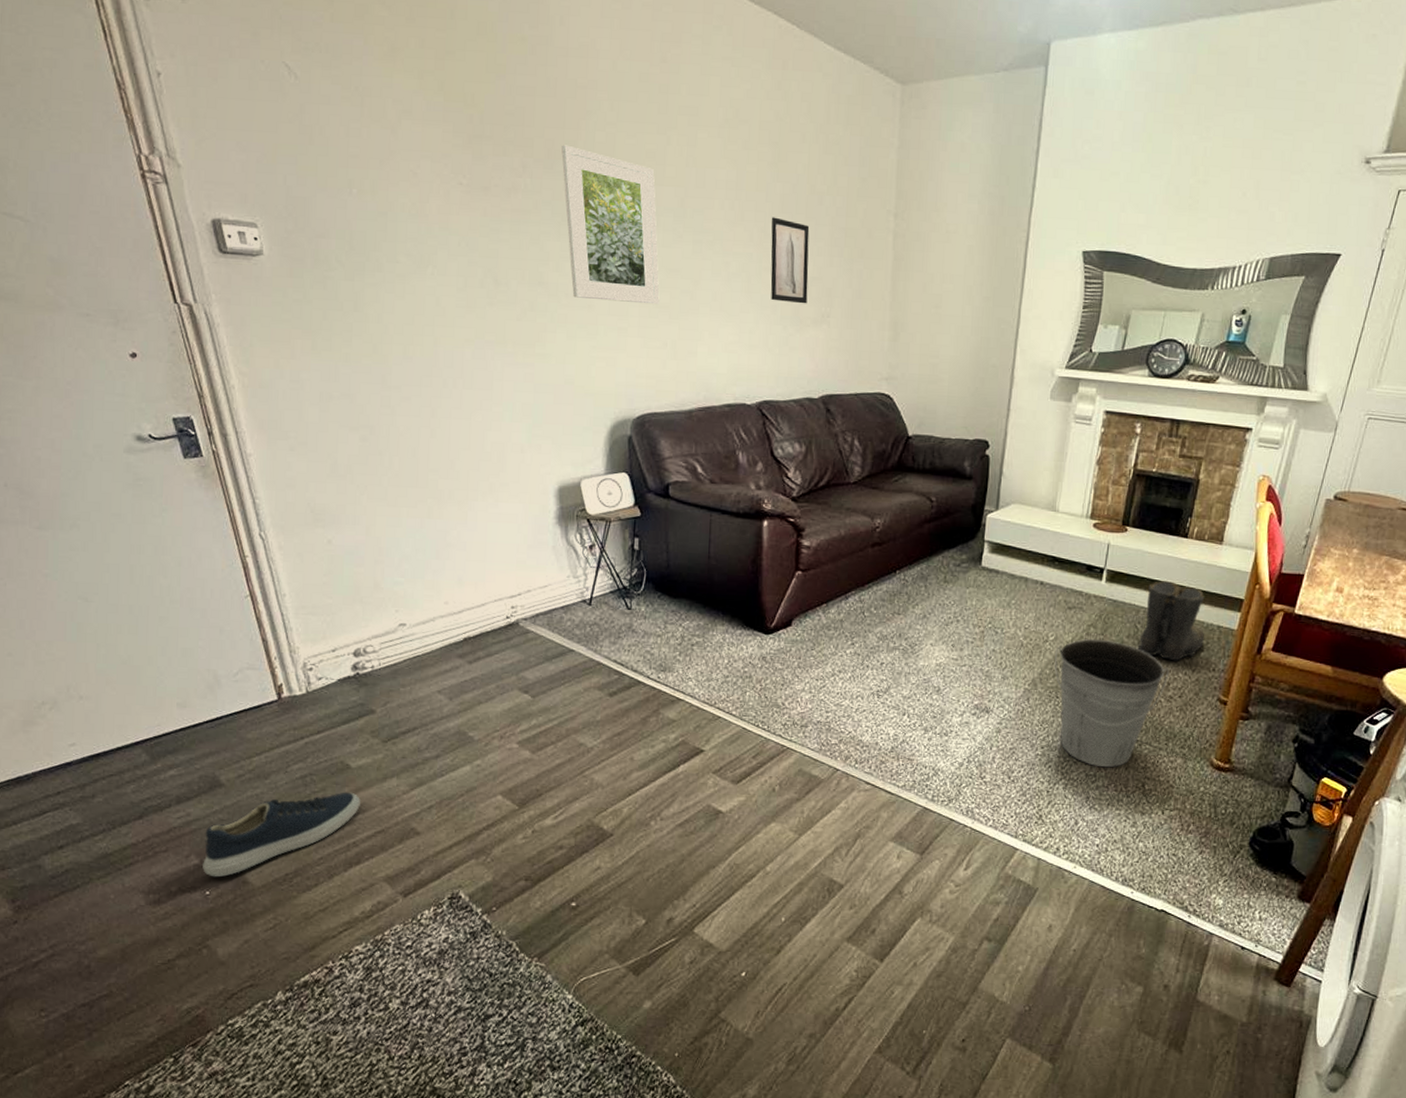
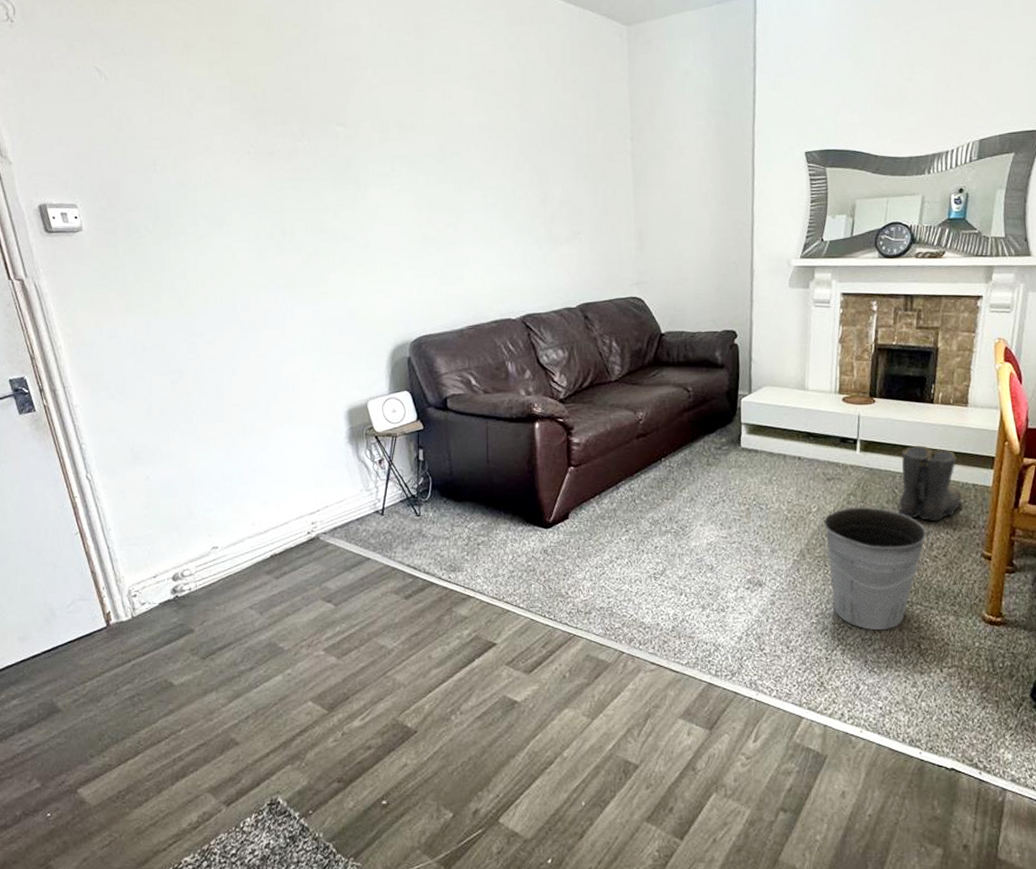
shoe: present [203,792,360,877] -> none [44,708,184,799]
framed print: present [561,145,660,305] -> none [334,109,427,240]
wall art: present [770,217,810,304] -> none [521,151,559,225]

